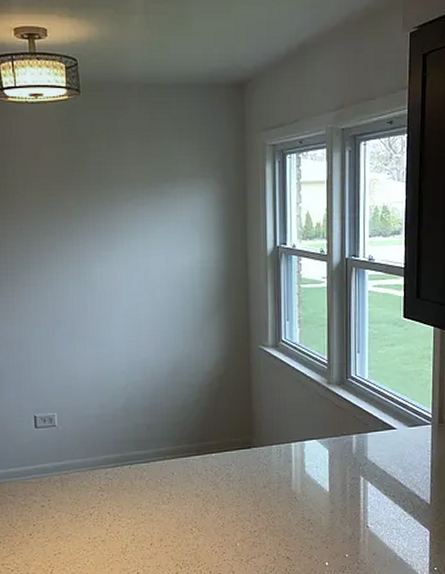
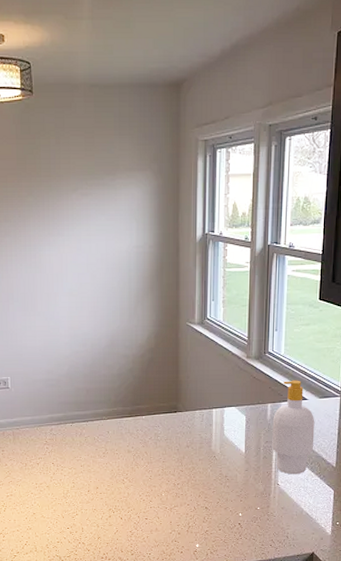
soap bottle: none [359,407,406,515] -> present [272,380,315,475]

